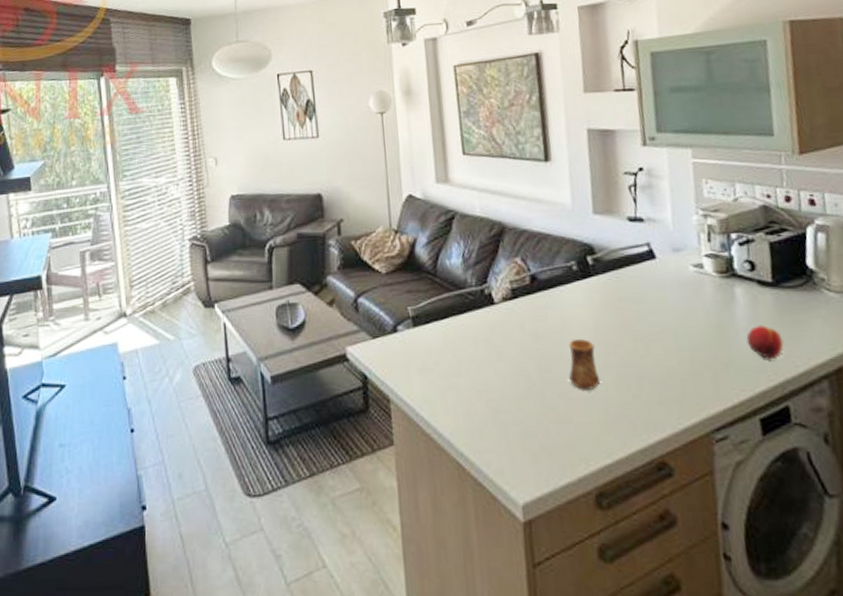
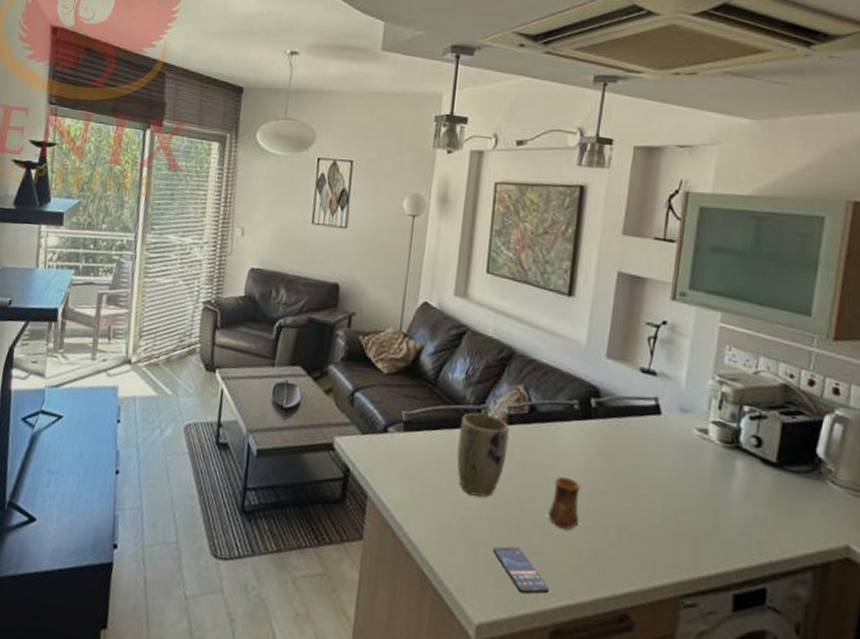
plant pot: none [467,292,518,376] -> present [456,412,509,497]
smartphone: none [523,418,586,464] -> present [492,546,549,594]
fruit: present [746,325,784,359] -> none [737,502,775,539]

